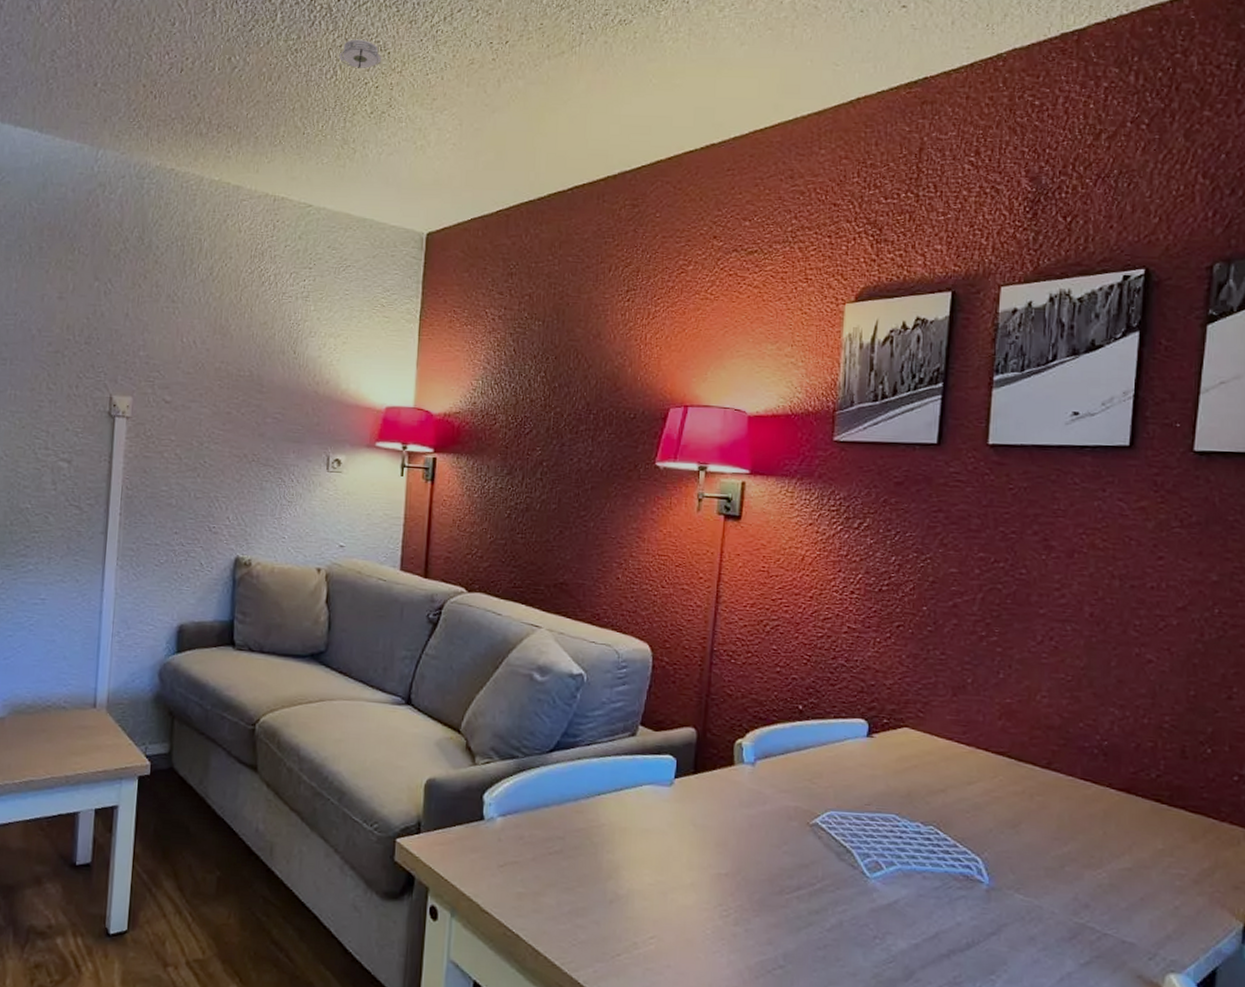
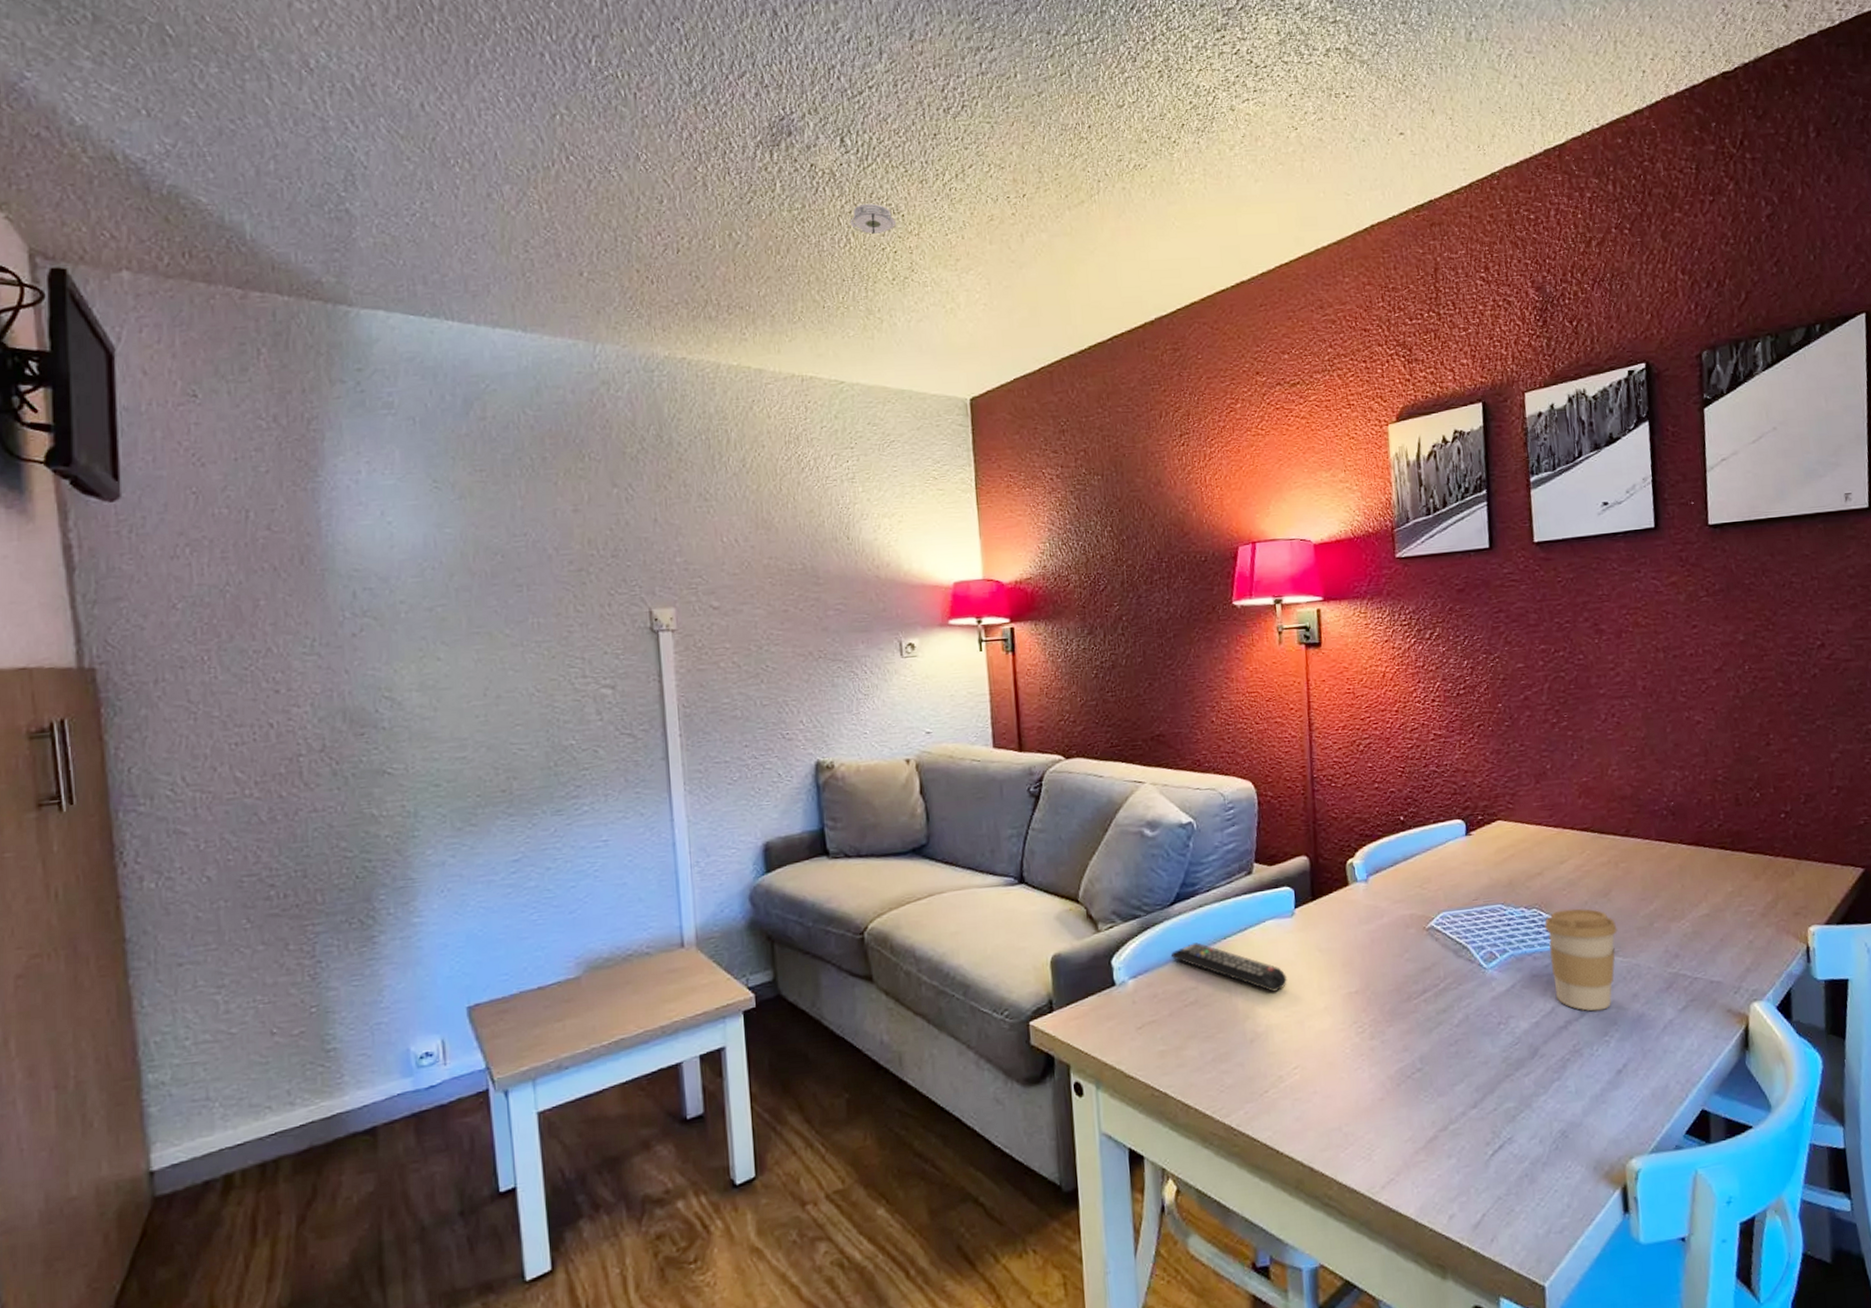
remote control: none [542,793,656,858] -> present [1170,942,1287,992]
coffee cup: none [940,833,1022,947] -> present [1544,908,1618,1011]

